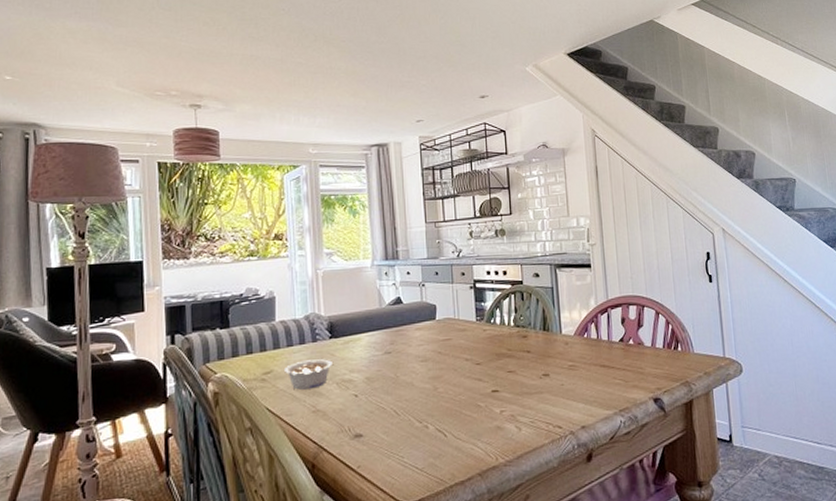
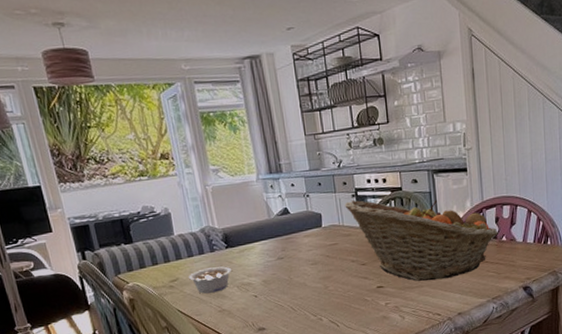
fruit basket: none [462,292,625,387] -> present [345,200,498,281]

